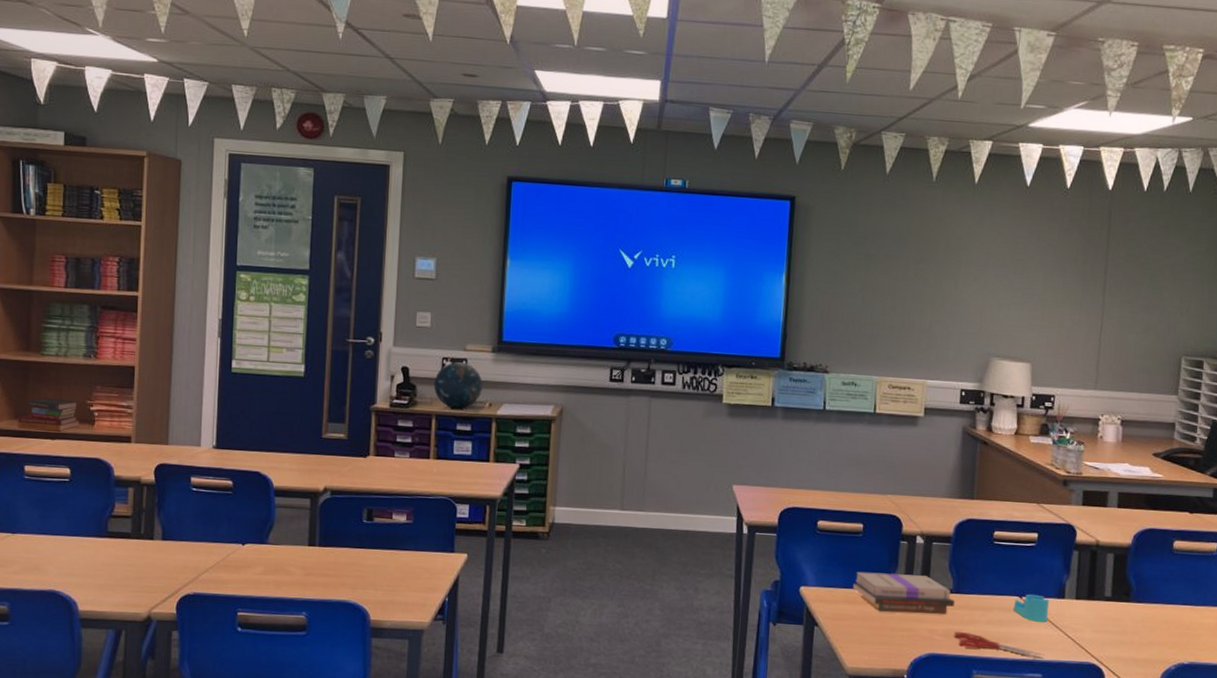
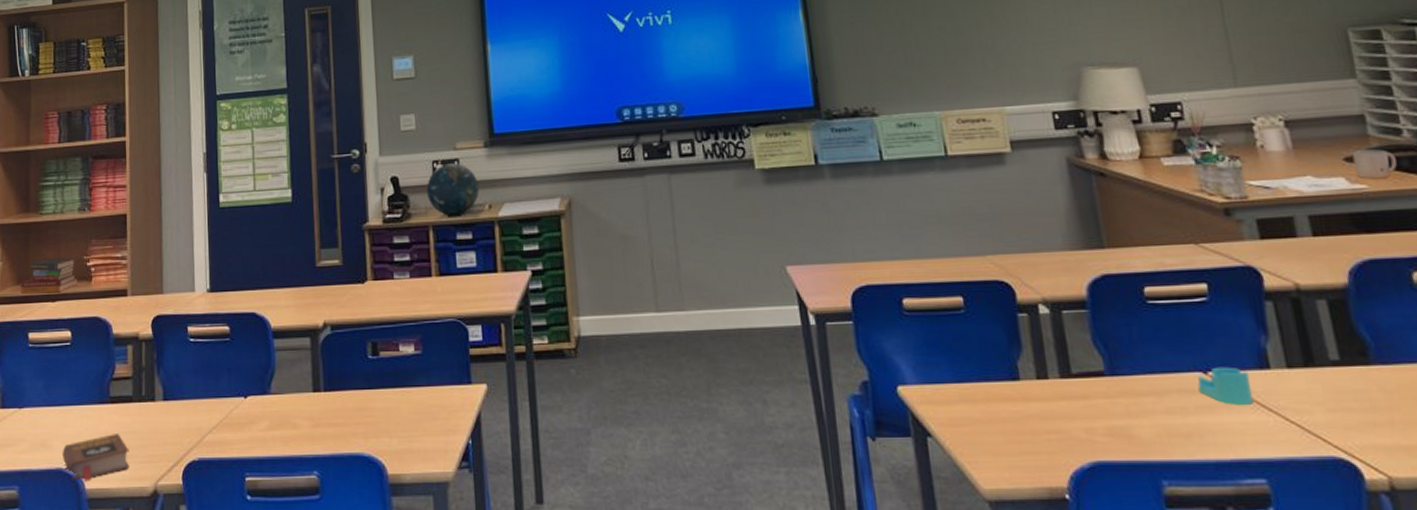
book: none [56,564,125,603] -> present [62,434,130,482]
books: present [852,571,955,615] -> none [966,356,1114,410]
scissors: present [953,632,1045,659] -> none [1121,428,1264,457]
mug: none [1157,449,1187,472] -> present [1351,149,1397,180]

